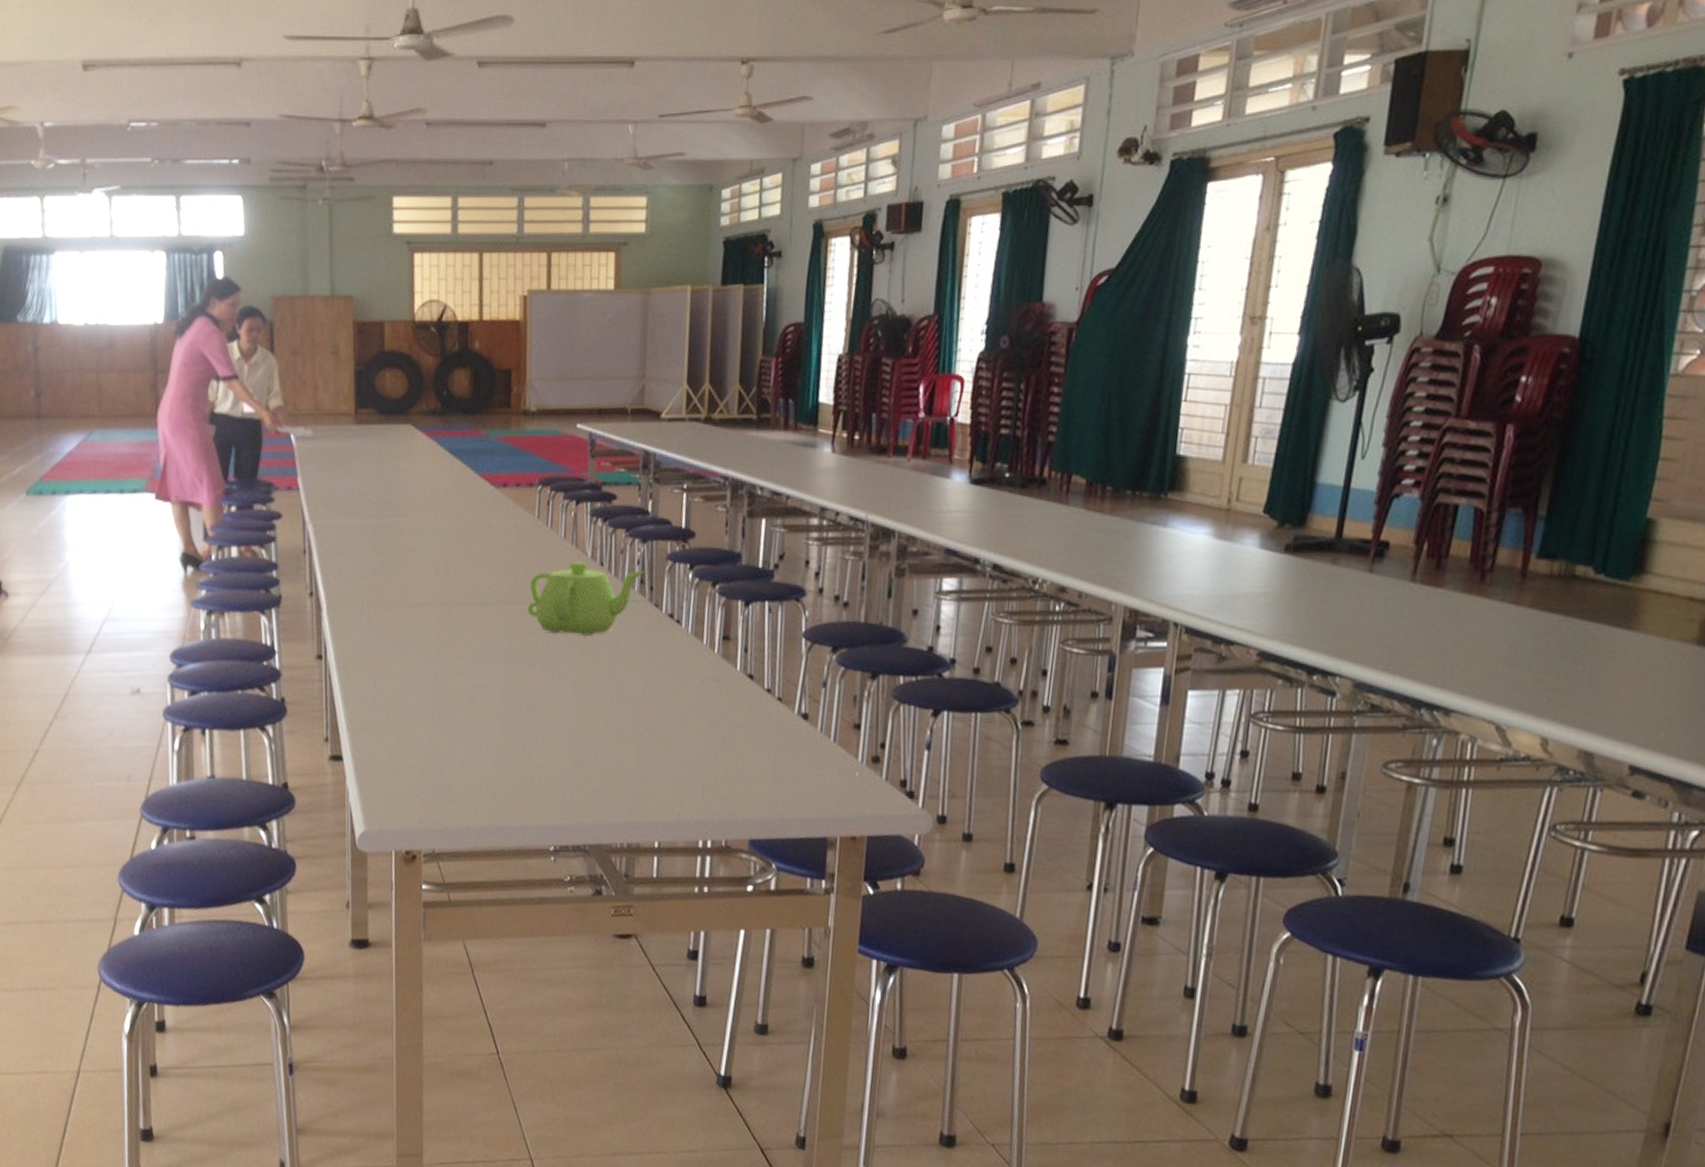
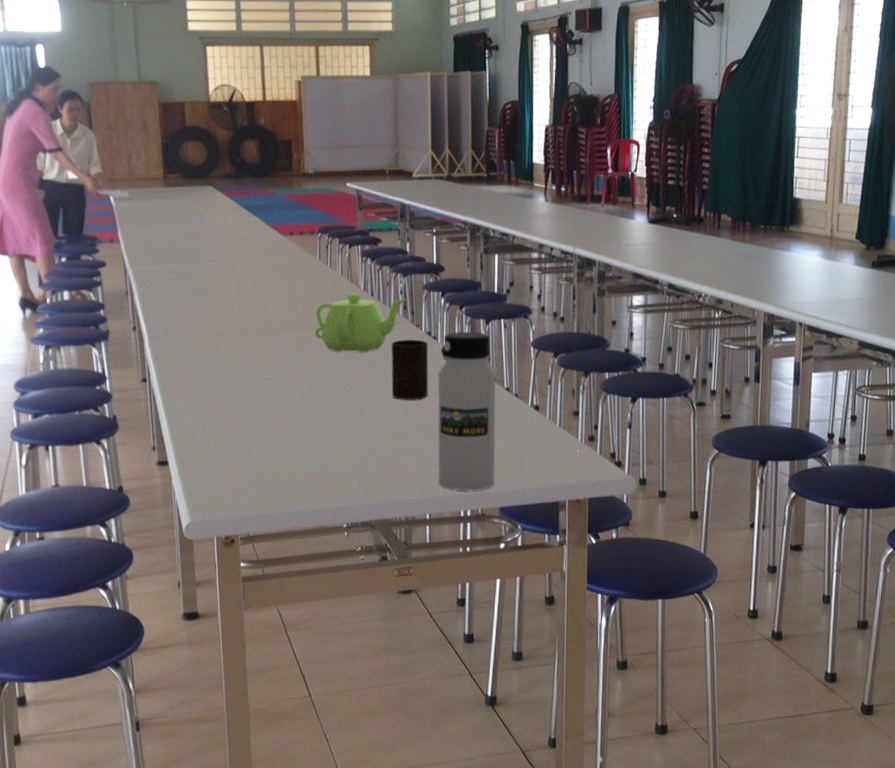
cup: none [619,622,669,698] -> present [391,339,429,400]
water bottle: none [672,614,755,817] -> present [437,331,496,491]

